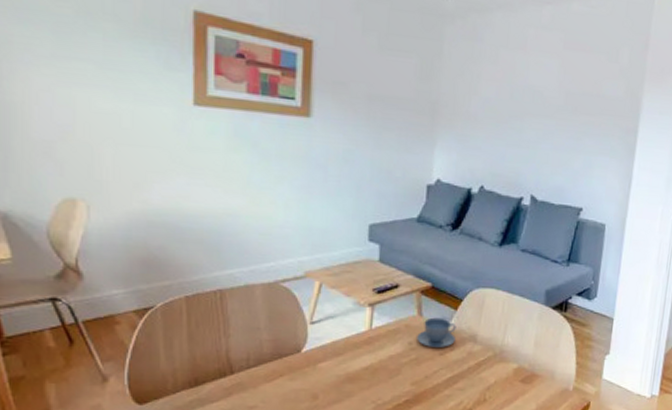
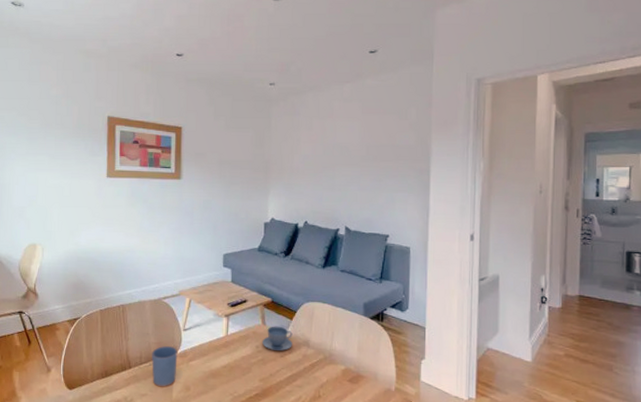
mug: none [264,343,302,397] -> present [152,345,178,387]

